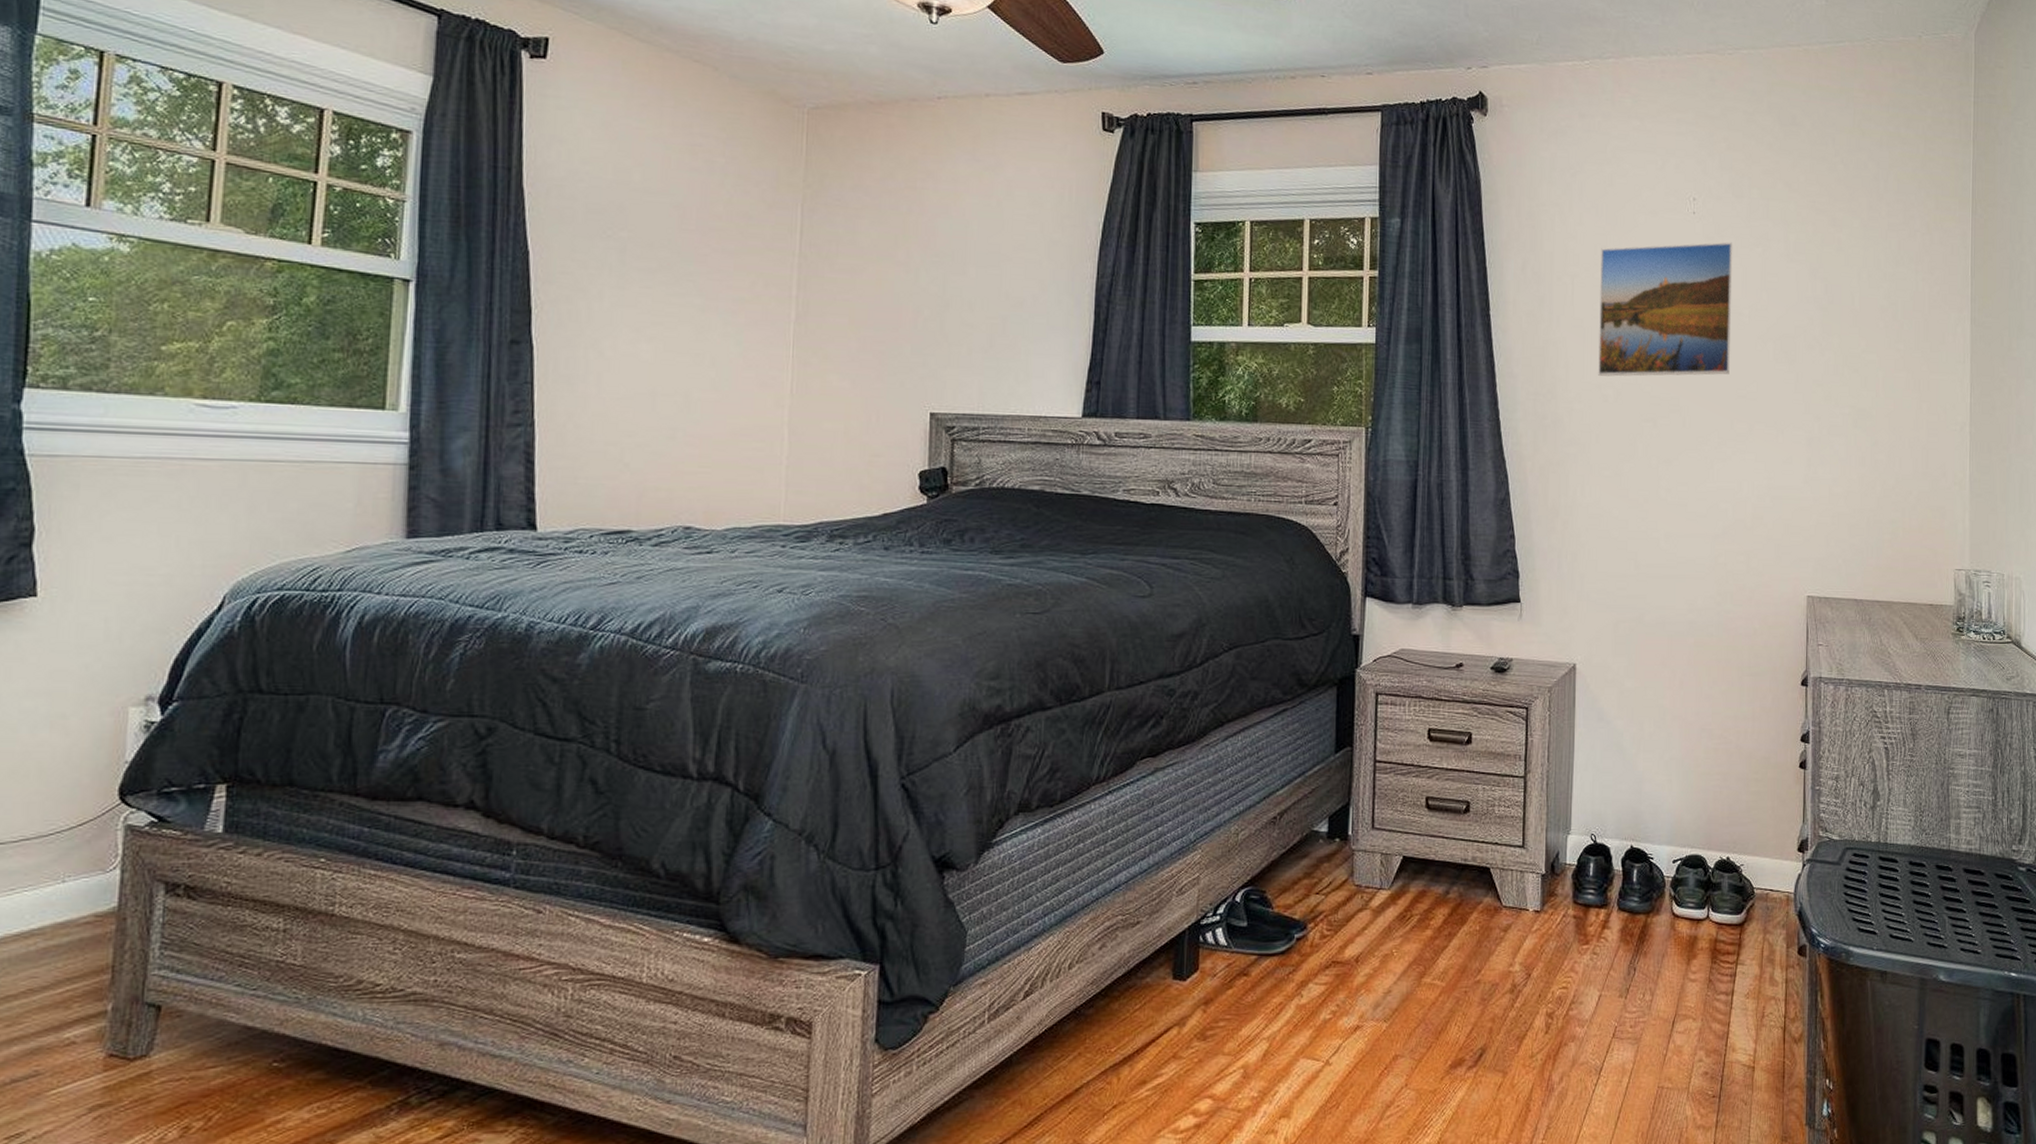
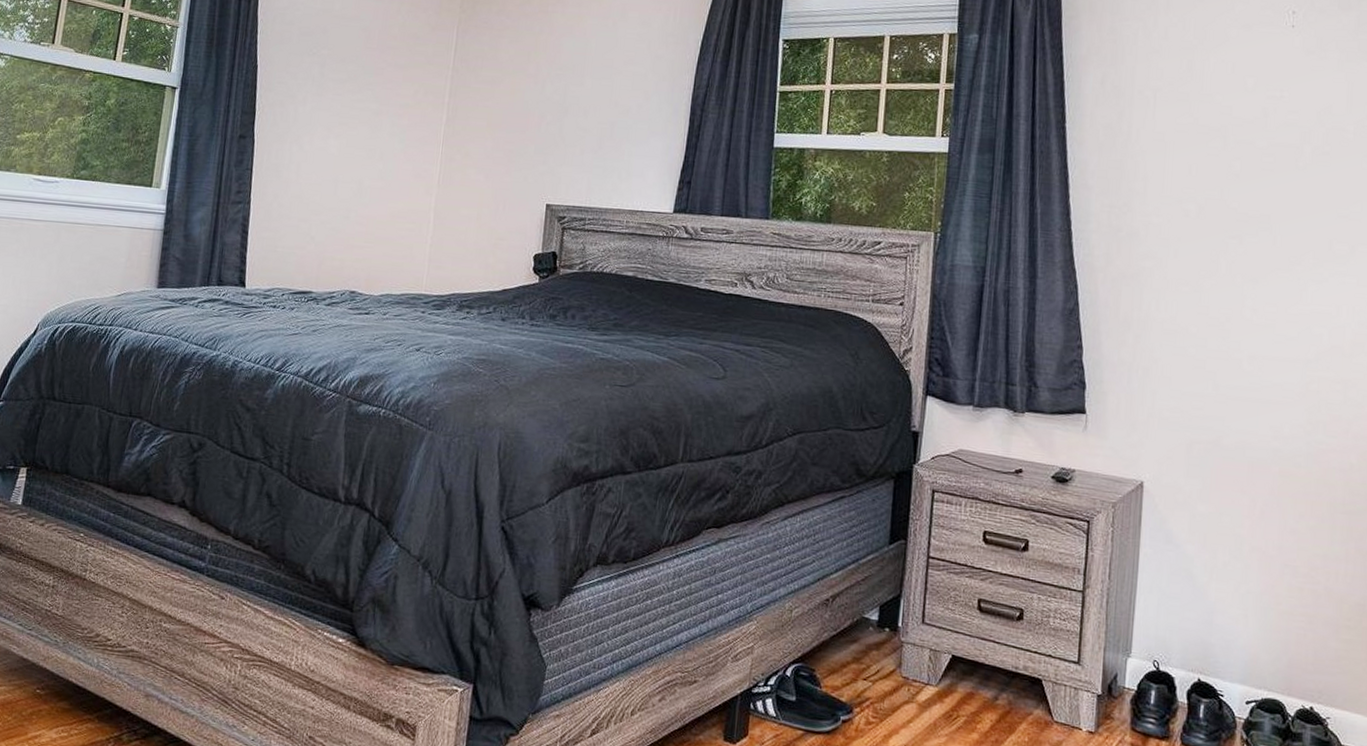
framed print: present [1598,242,1733,377] -> none [1179,56,1338,193]

